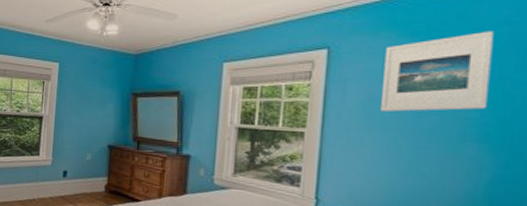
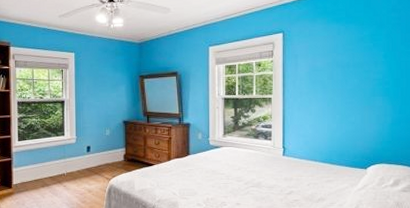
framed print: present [381,31,494,112] -> none [321,16,387,78]

